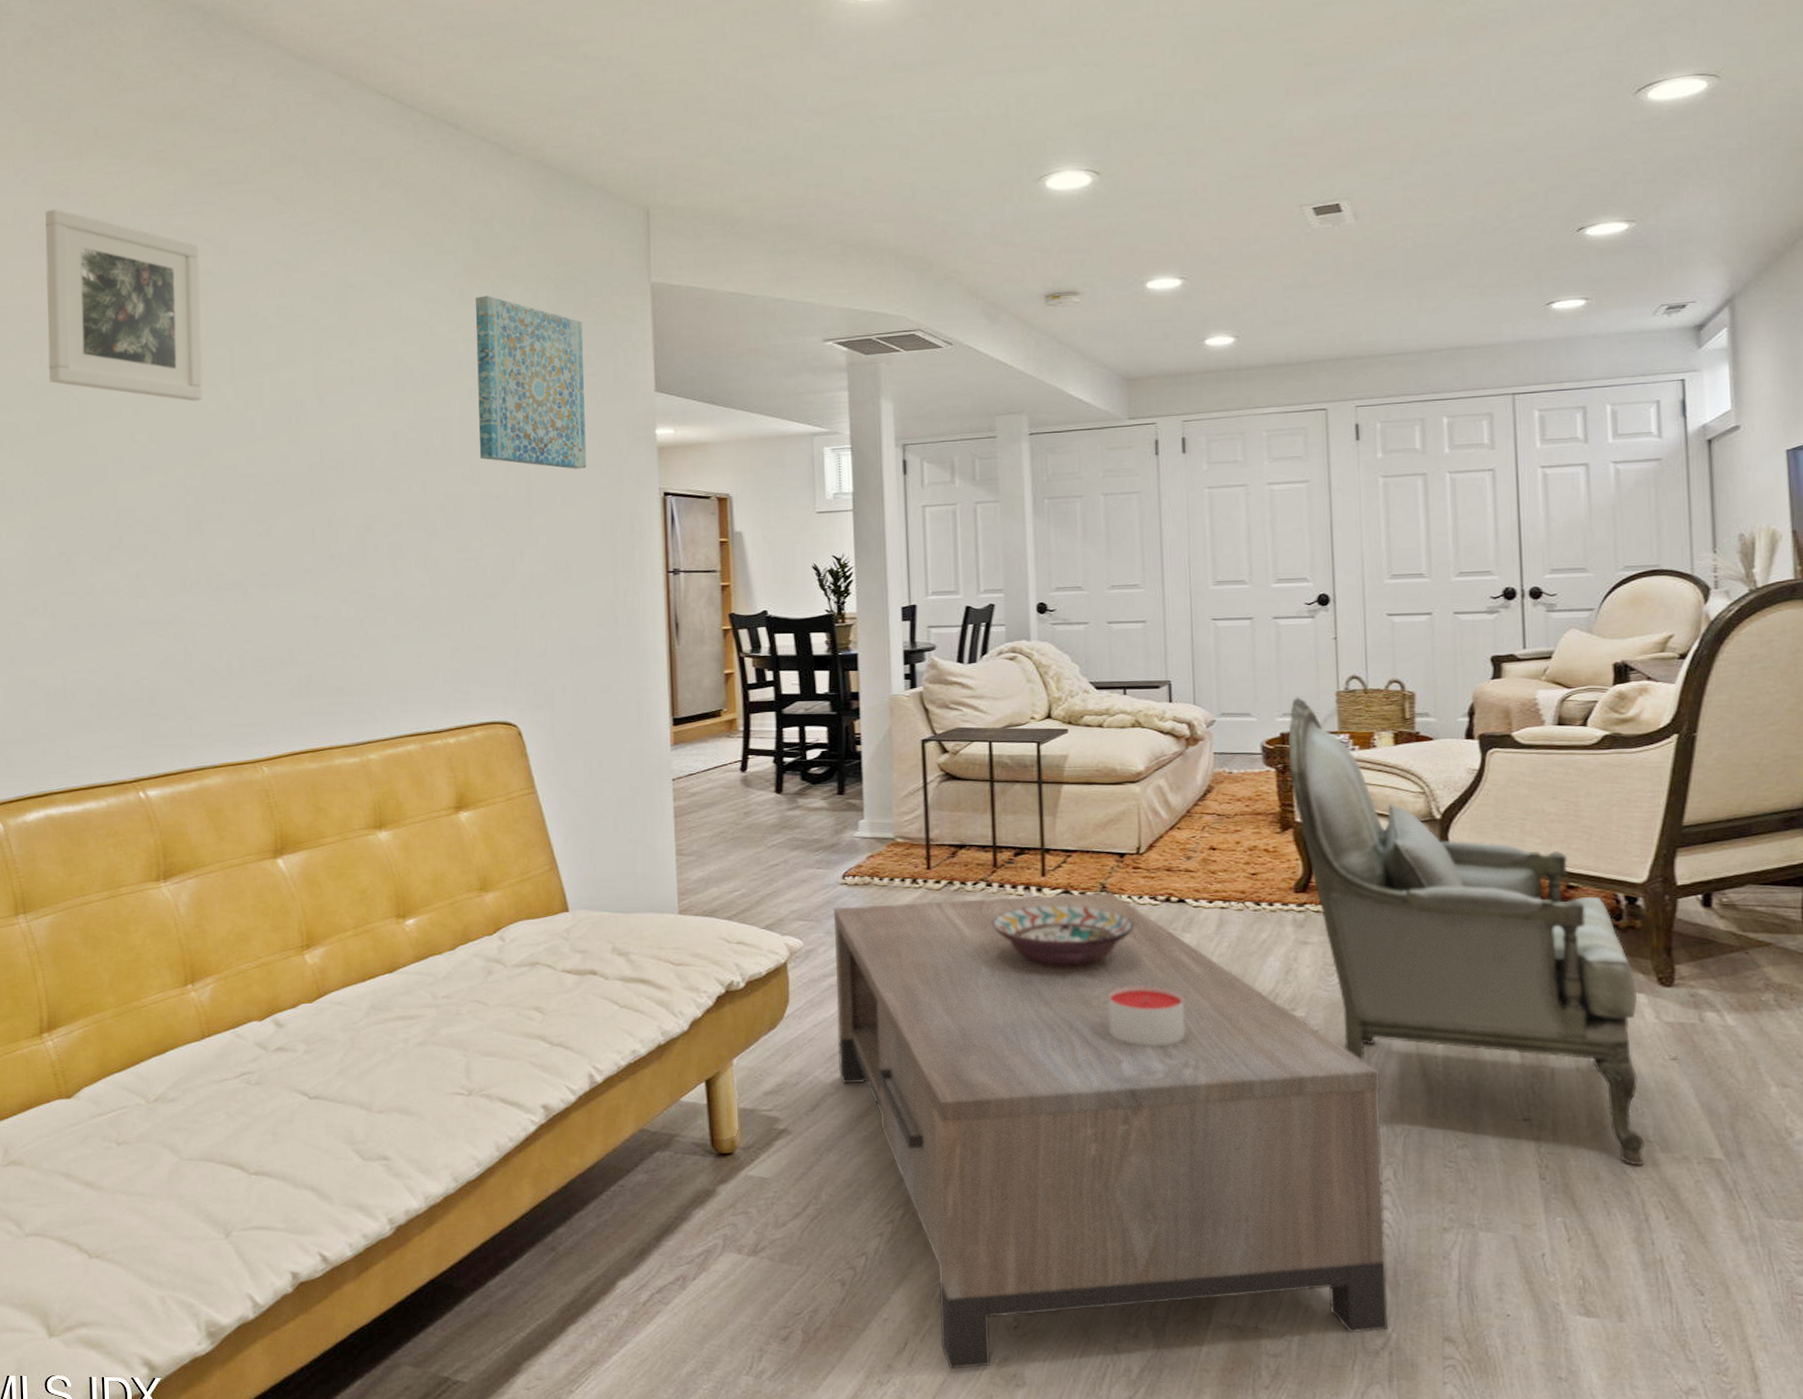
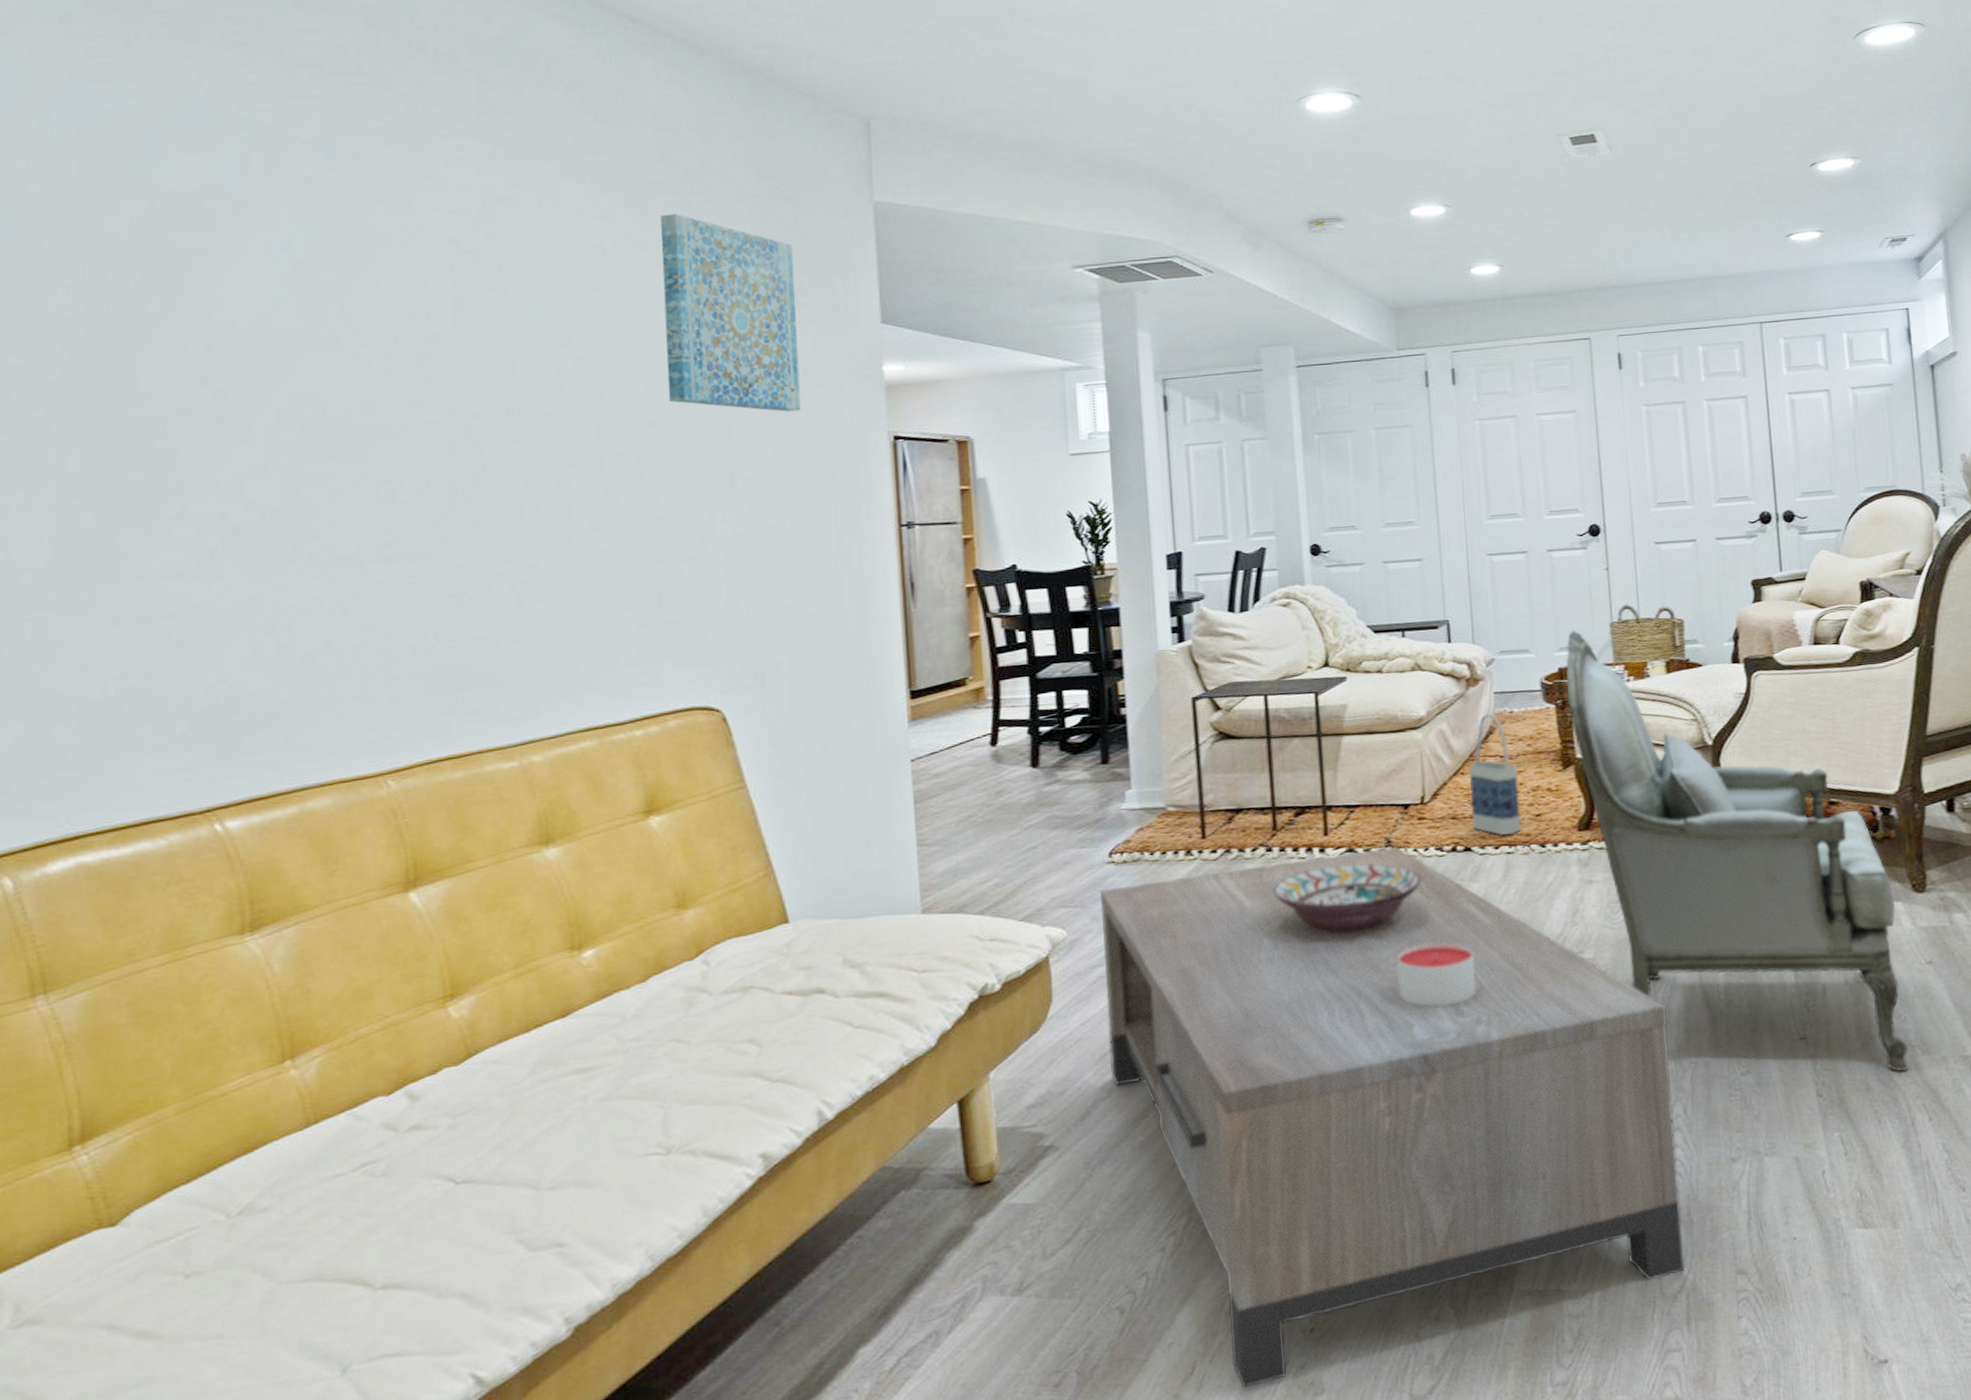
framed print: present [45,209,203,401] -> none [74,99,302,337]
bag: none [1185,773,1236,891] -> present [1468,714,1521,836]

